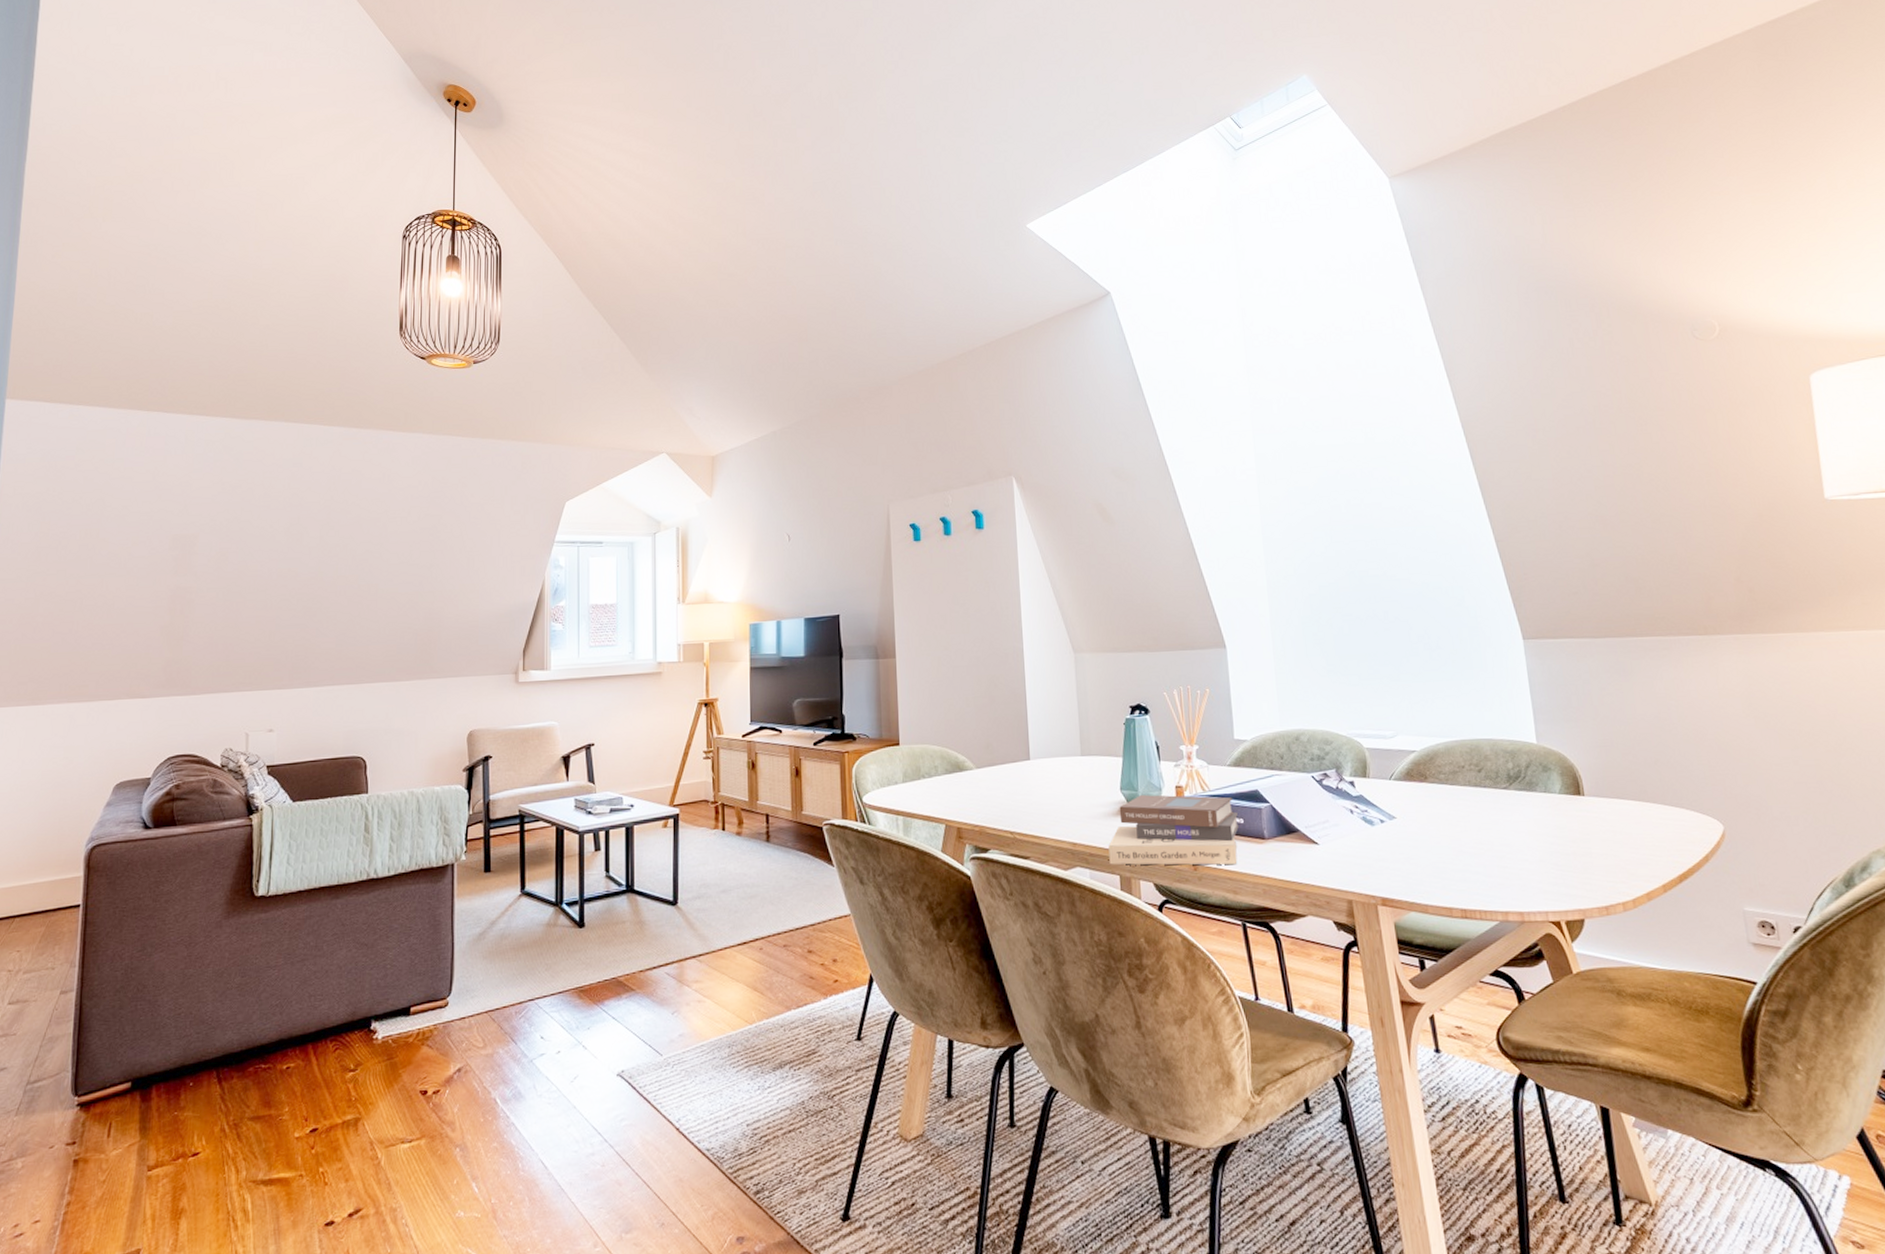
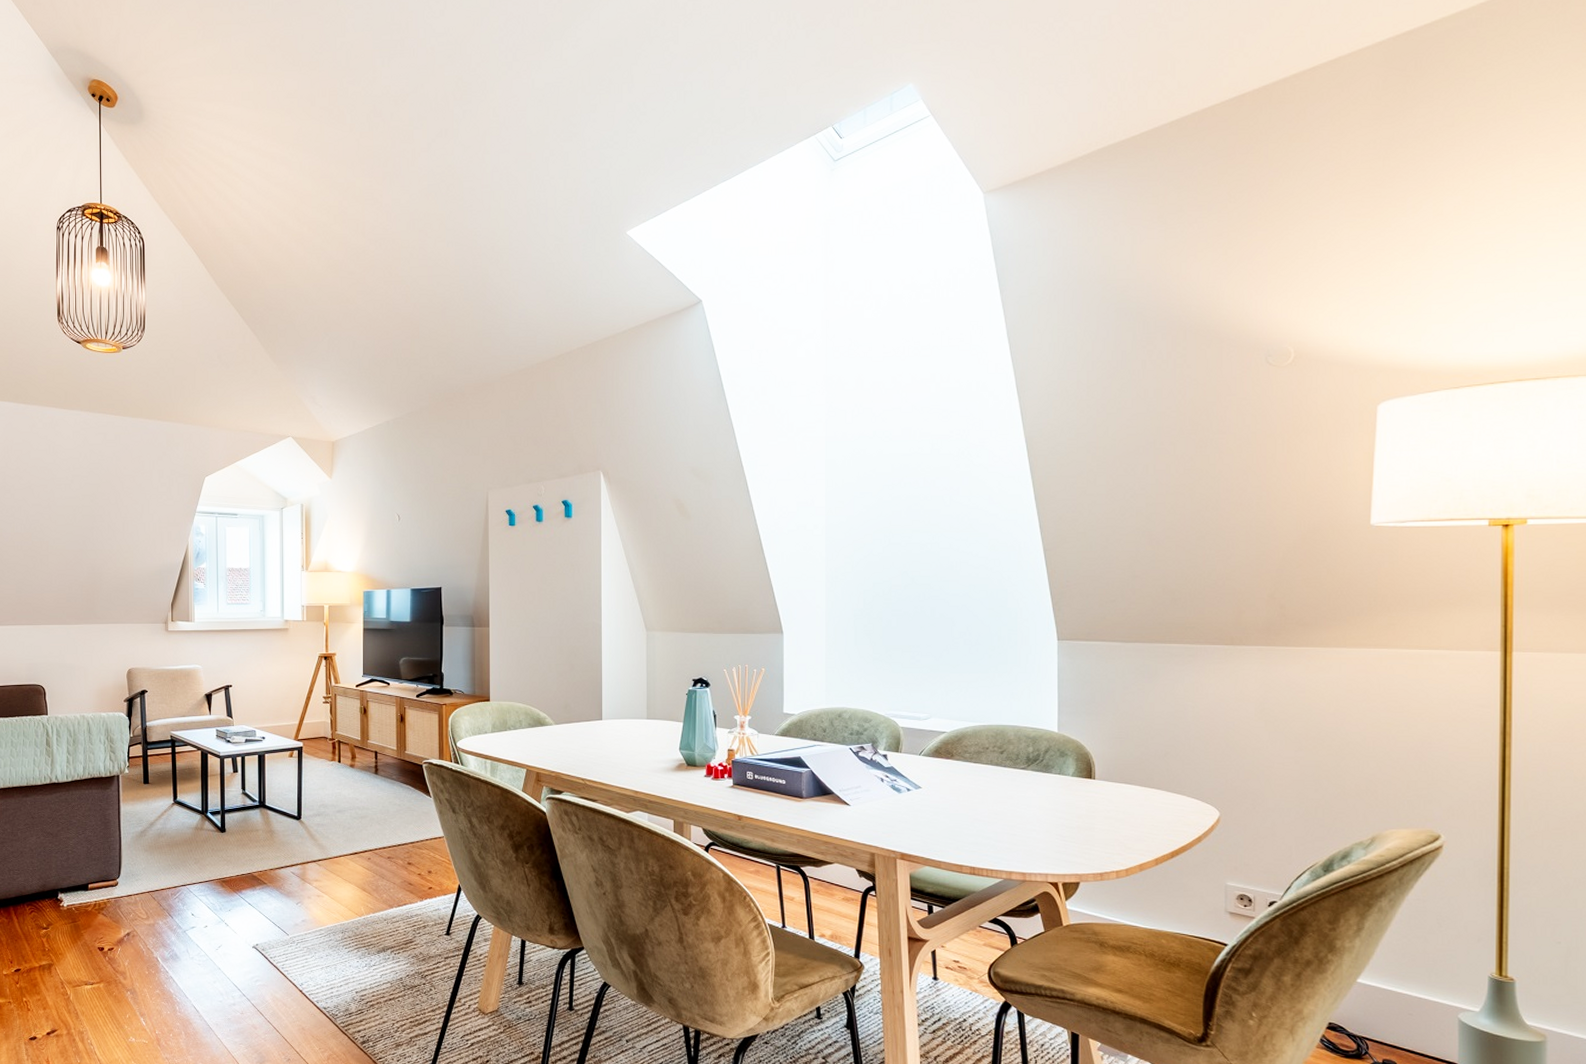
books: present [1108,794,1239,866] -> none [666,755,781,818]

